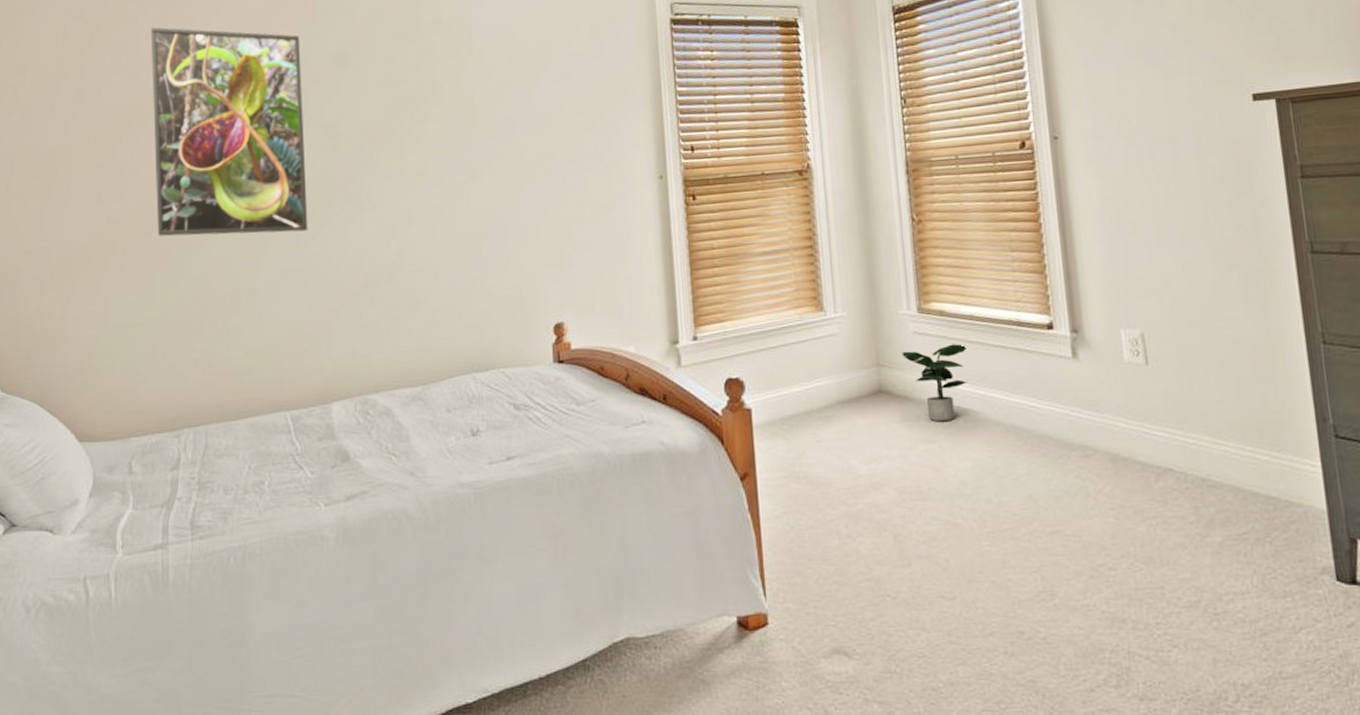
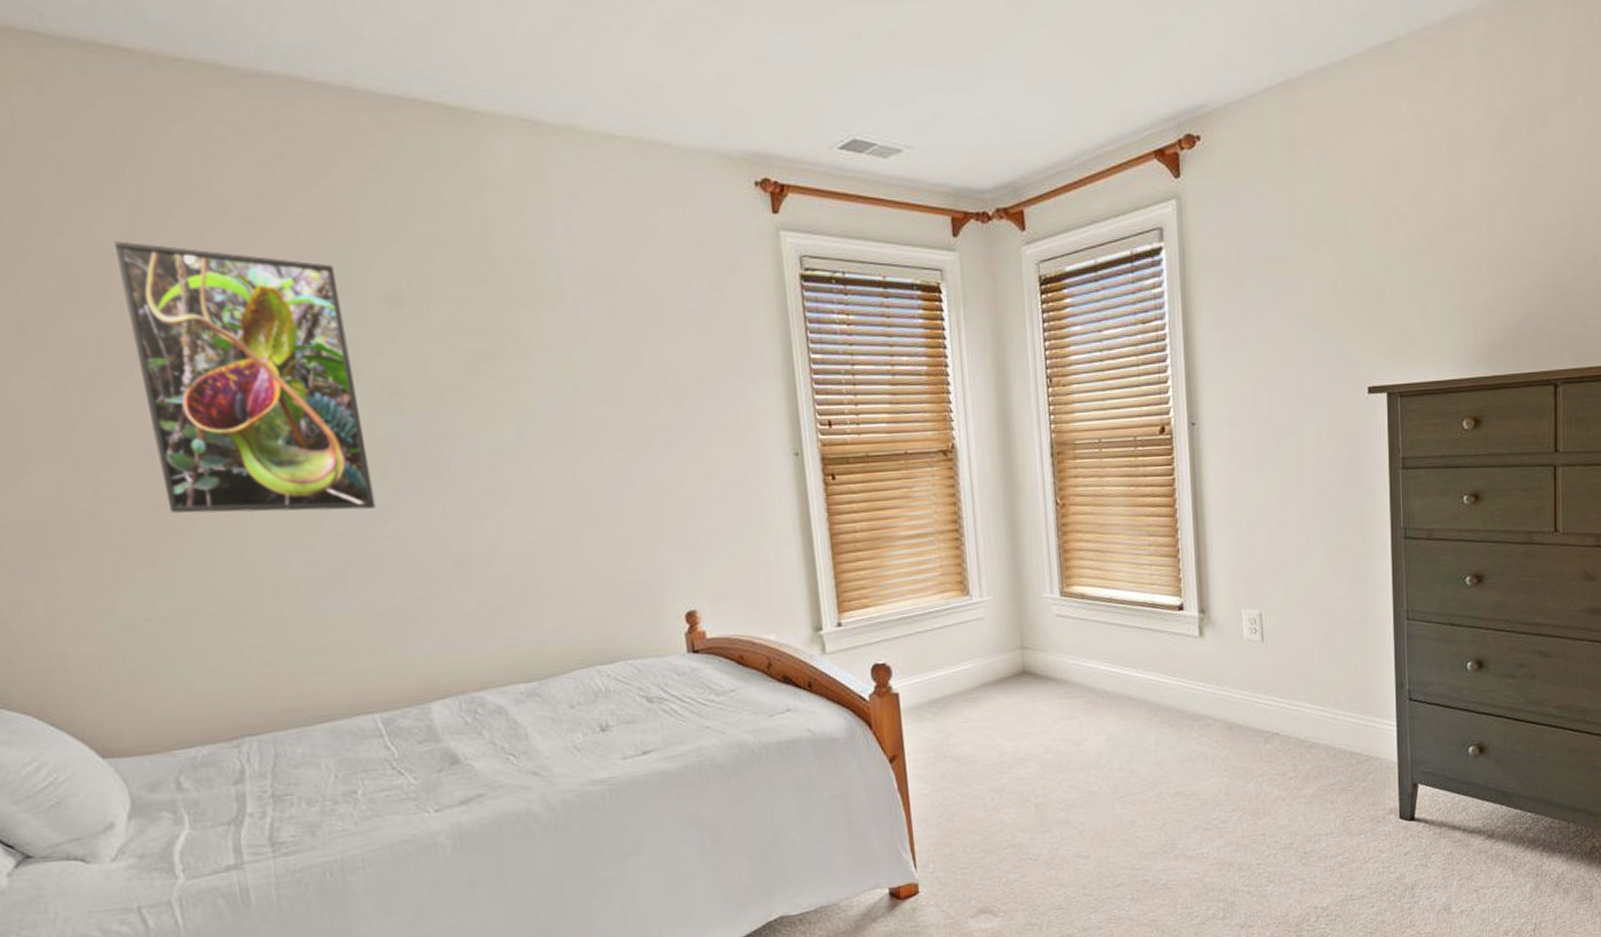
potted plant: present [902,344,968,422] -> none [1045,625,1105,699]

